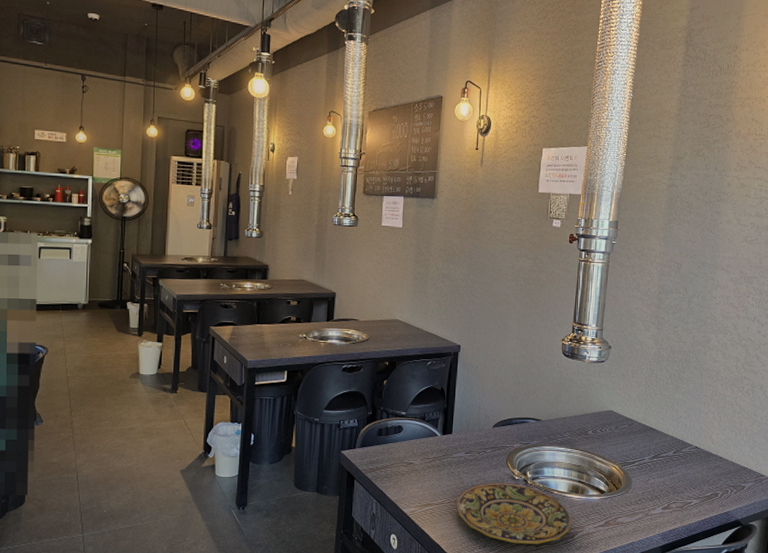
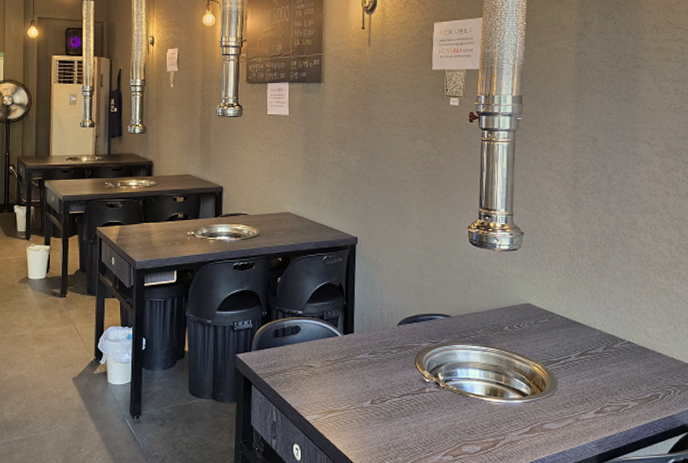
plate: present [455,483,572,544] -> none [361,386,492,454]

